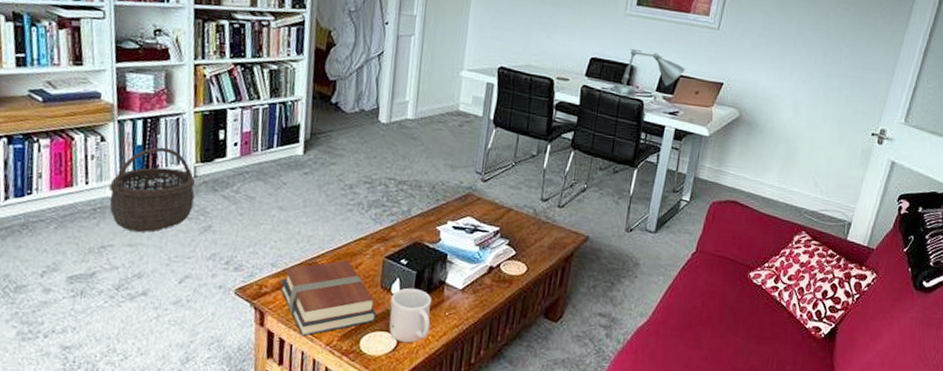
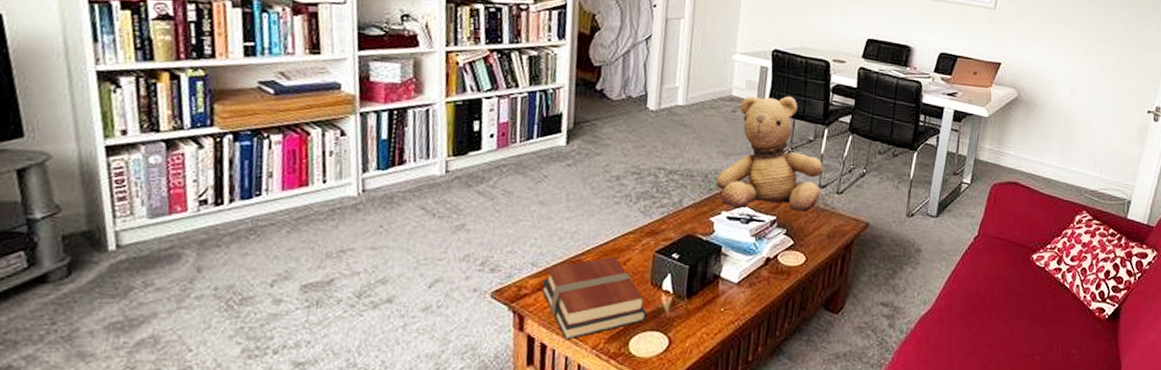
wicker basket: present [109,147,196,233] -> none [350,140,448,234]
mug: present [389,287,432,343] -> none [660,283,706,343]
teddy bear: none [442,110,546,224] -> present [716,95,824,212]
desk lamp: present [610,49,685,96] -> none [887,30,963,77]

